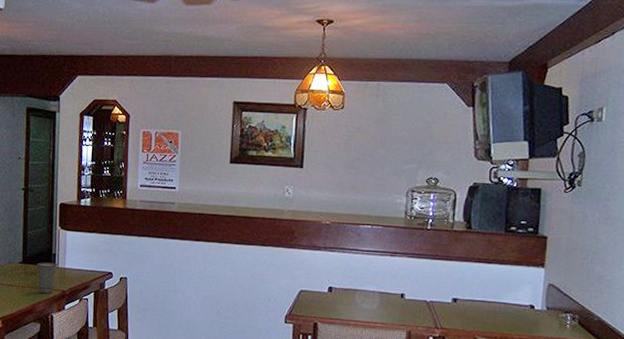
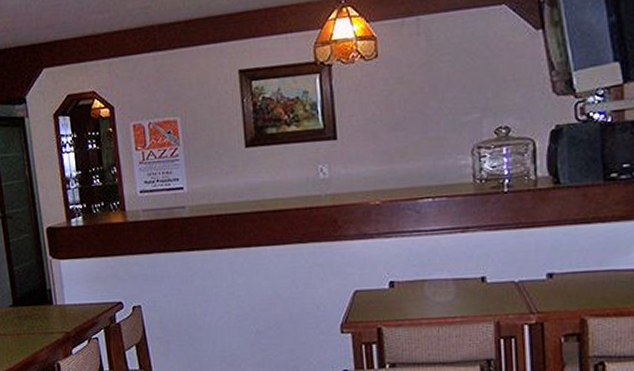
cup: present [37,262,58,294] -> none [31,300,56,339]

